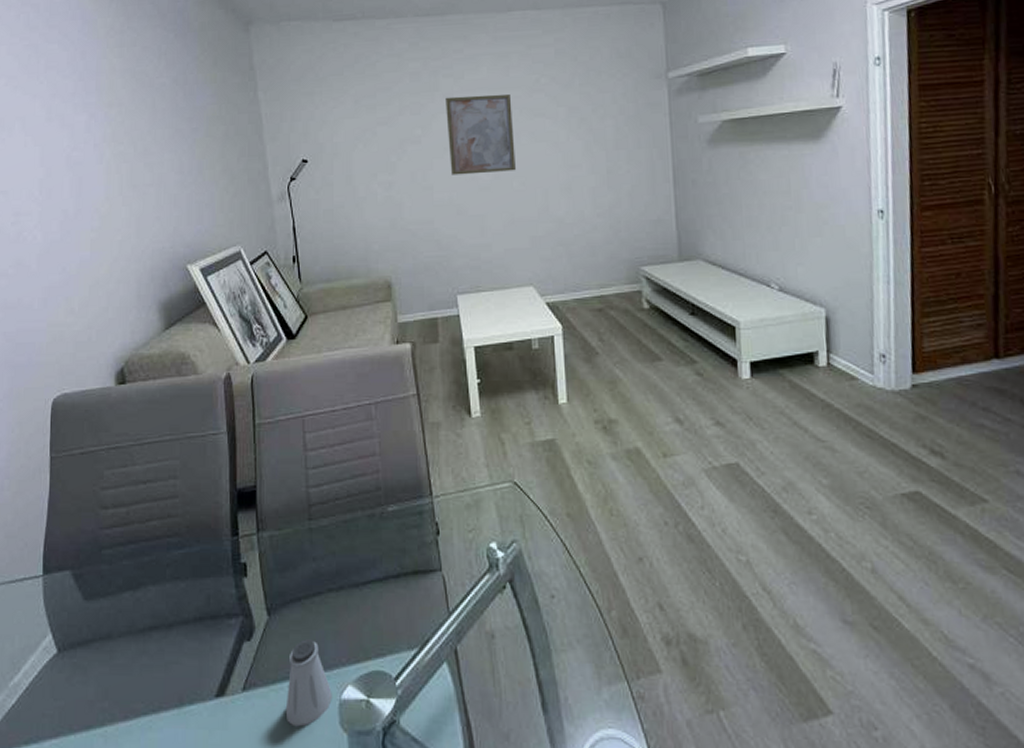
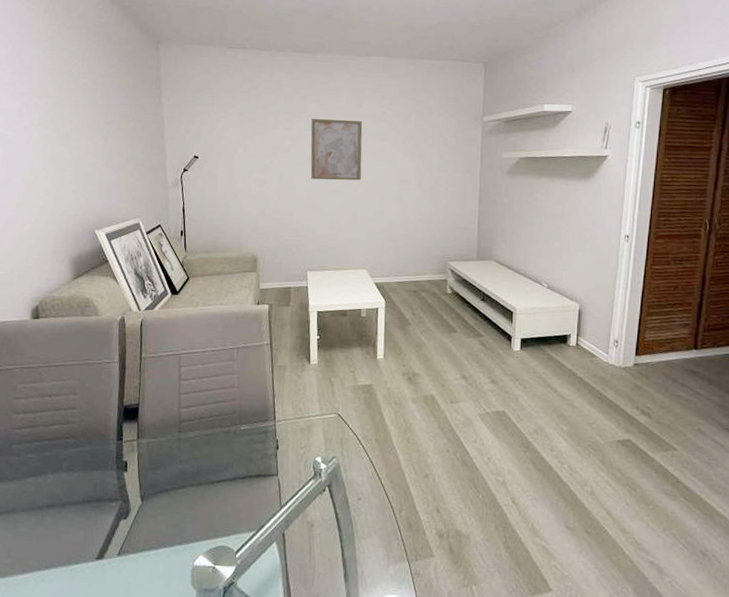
saltshaker: present [285,639,332,727] -> none [150,520,187,584]

